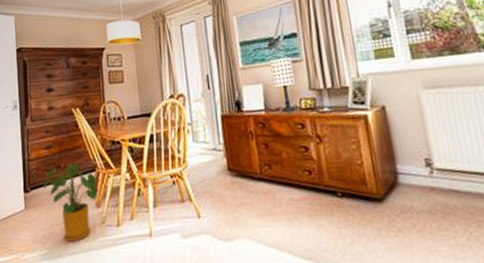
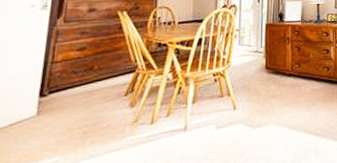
house plant: present [43,162,98,242] -> none [67,64,136,145]

